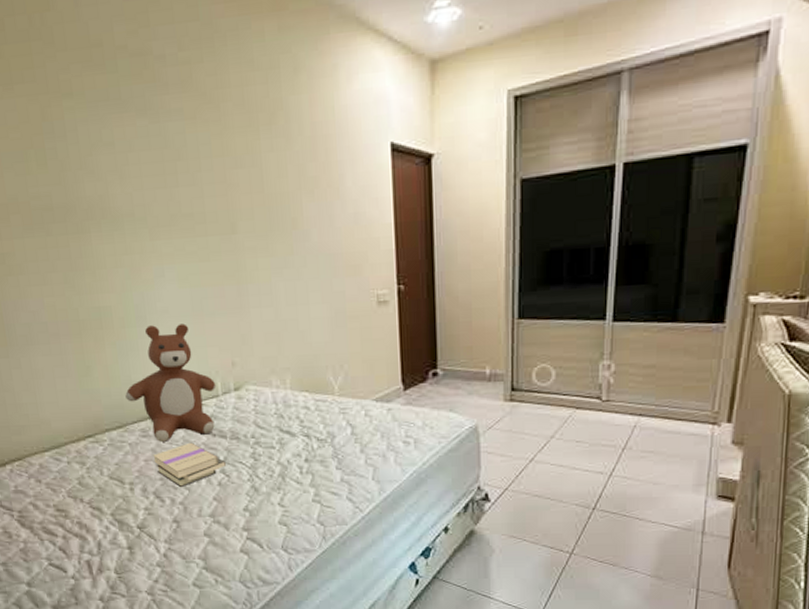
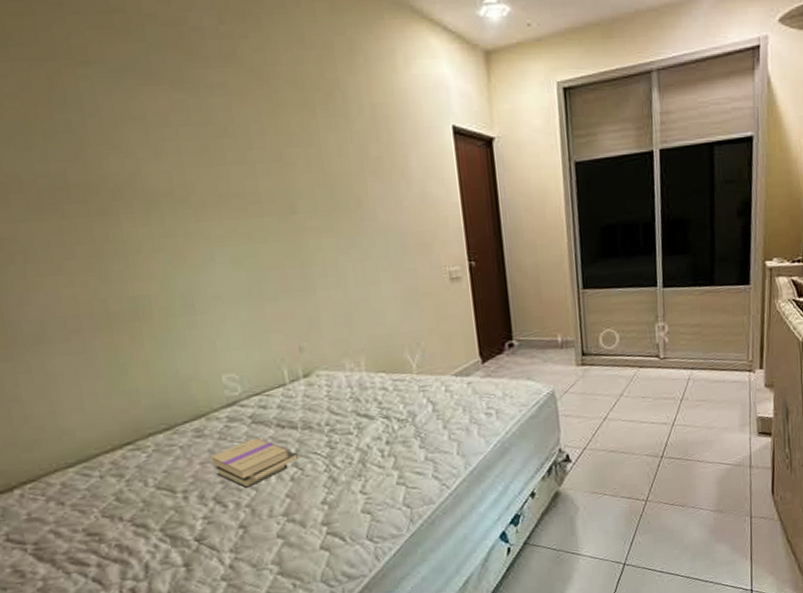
teddy bear: present [125,323,217,442] -> none [172,310,283,441]

